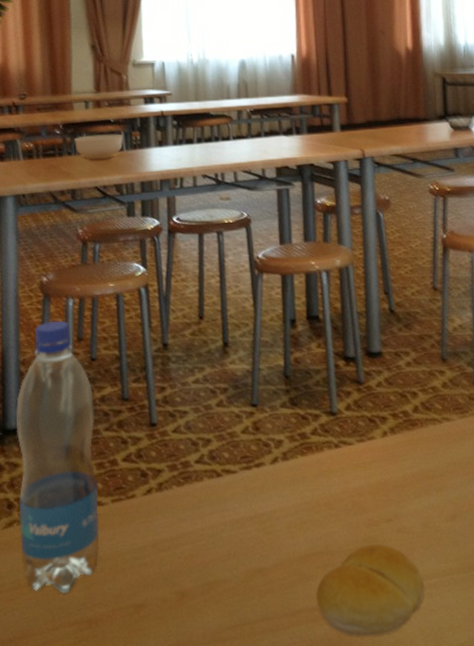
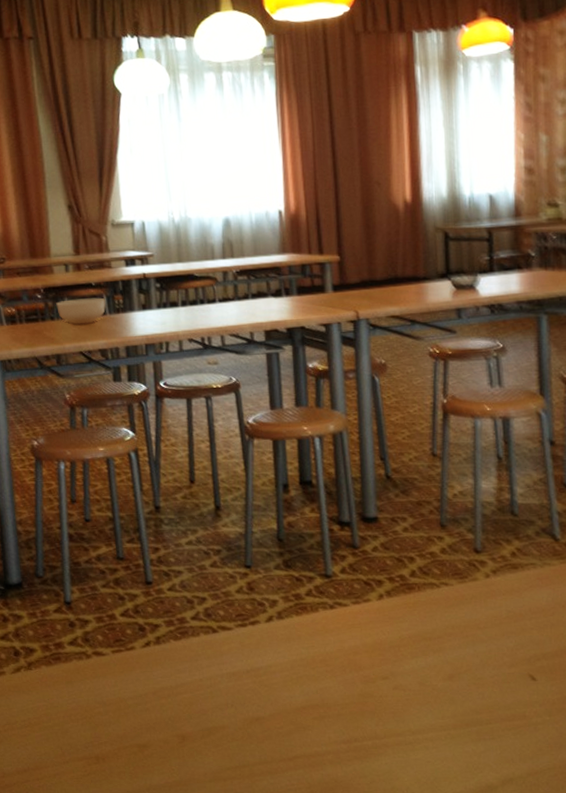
bottle: present [15,321,100,593] -> none [16,483,103,732]
bread roll: present [316,544,425,637] -> none [313,699,422,782]

